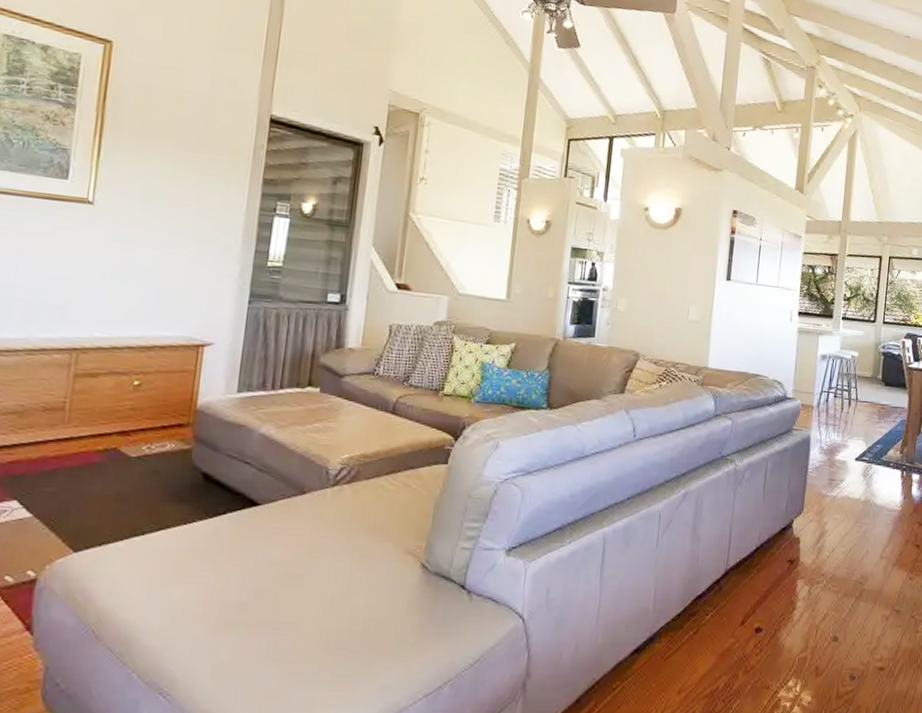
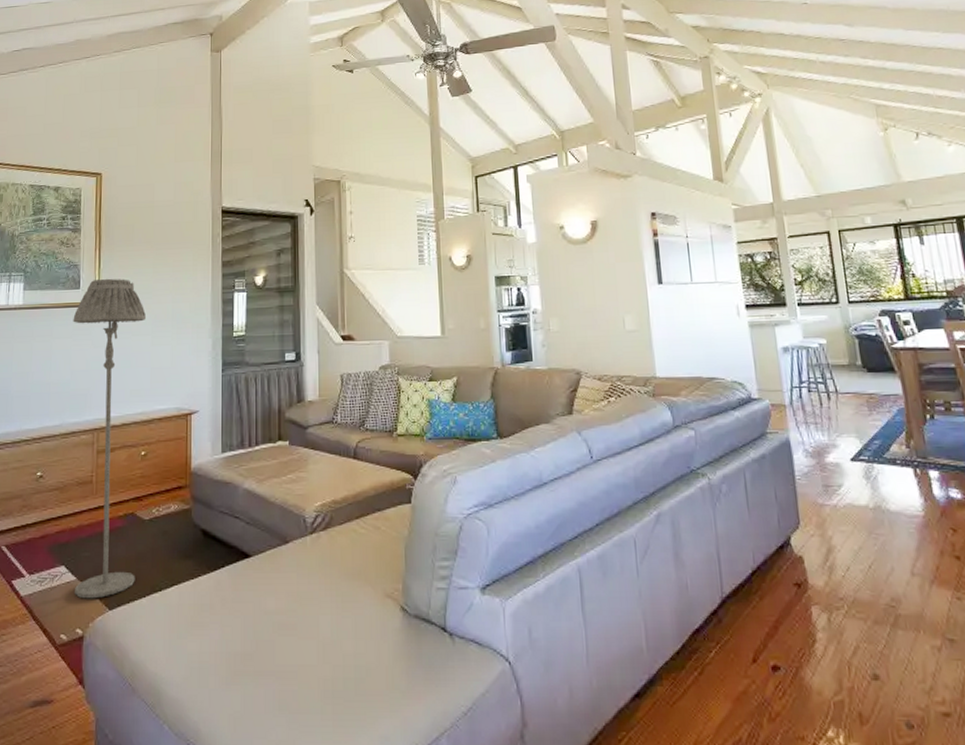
floor lamp: none [29,171,158,539] -> present [73,278,147,599]

